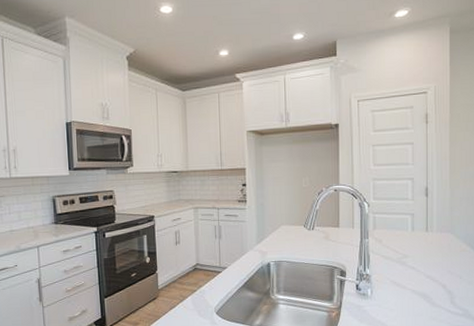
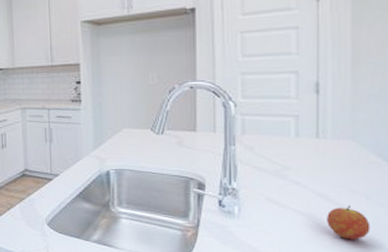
fruit: none [434,284,463,312] -> present [327,205,371,240]

